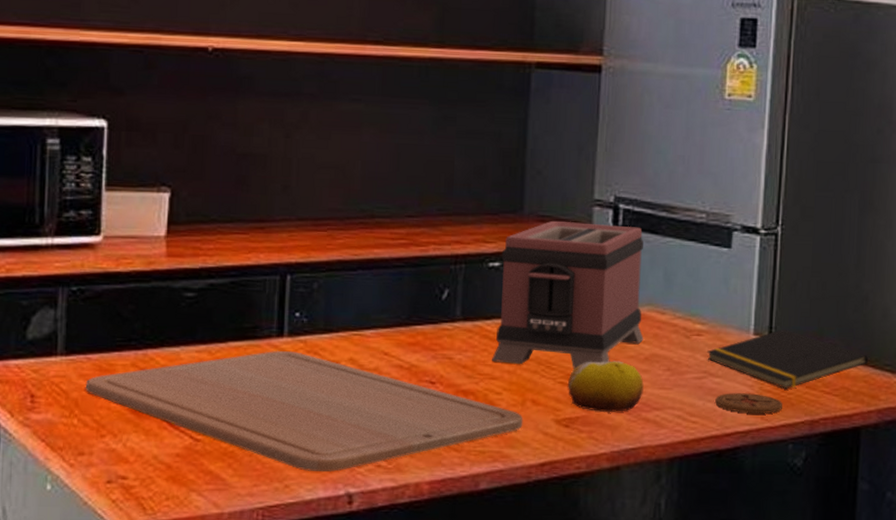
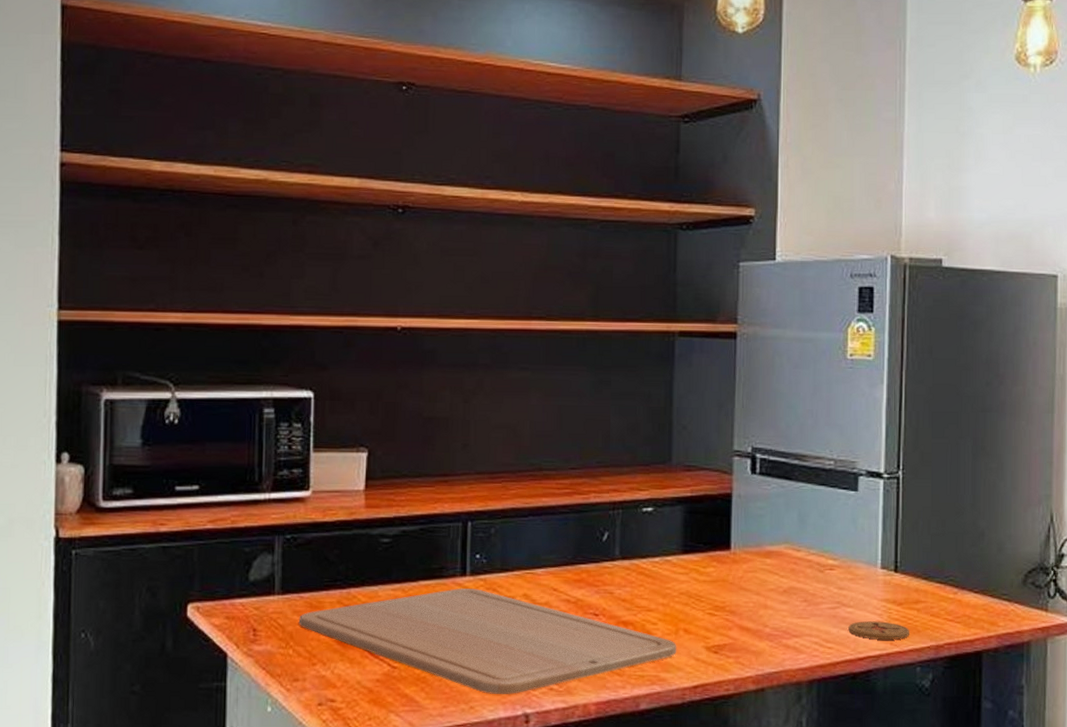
toaster: present [491,220,644,370] -> none [647,469,782,602]
fruit: present [567,361,644,412] -> none [715,593,783,639]
notepad: present [706,328,868,389] -> none [838,562,986,617]

